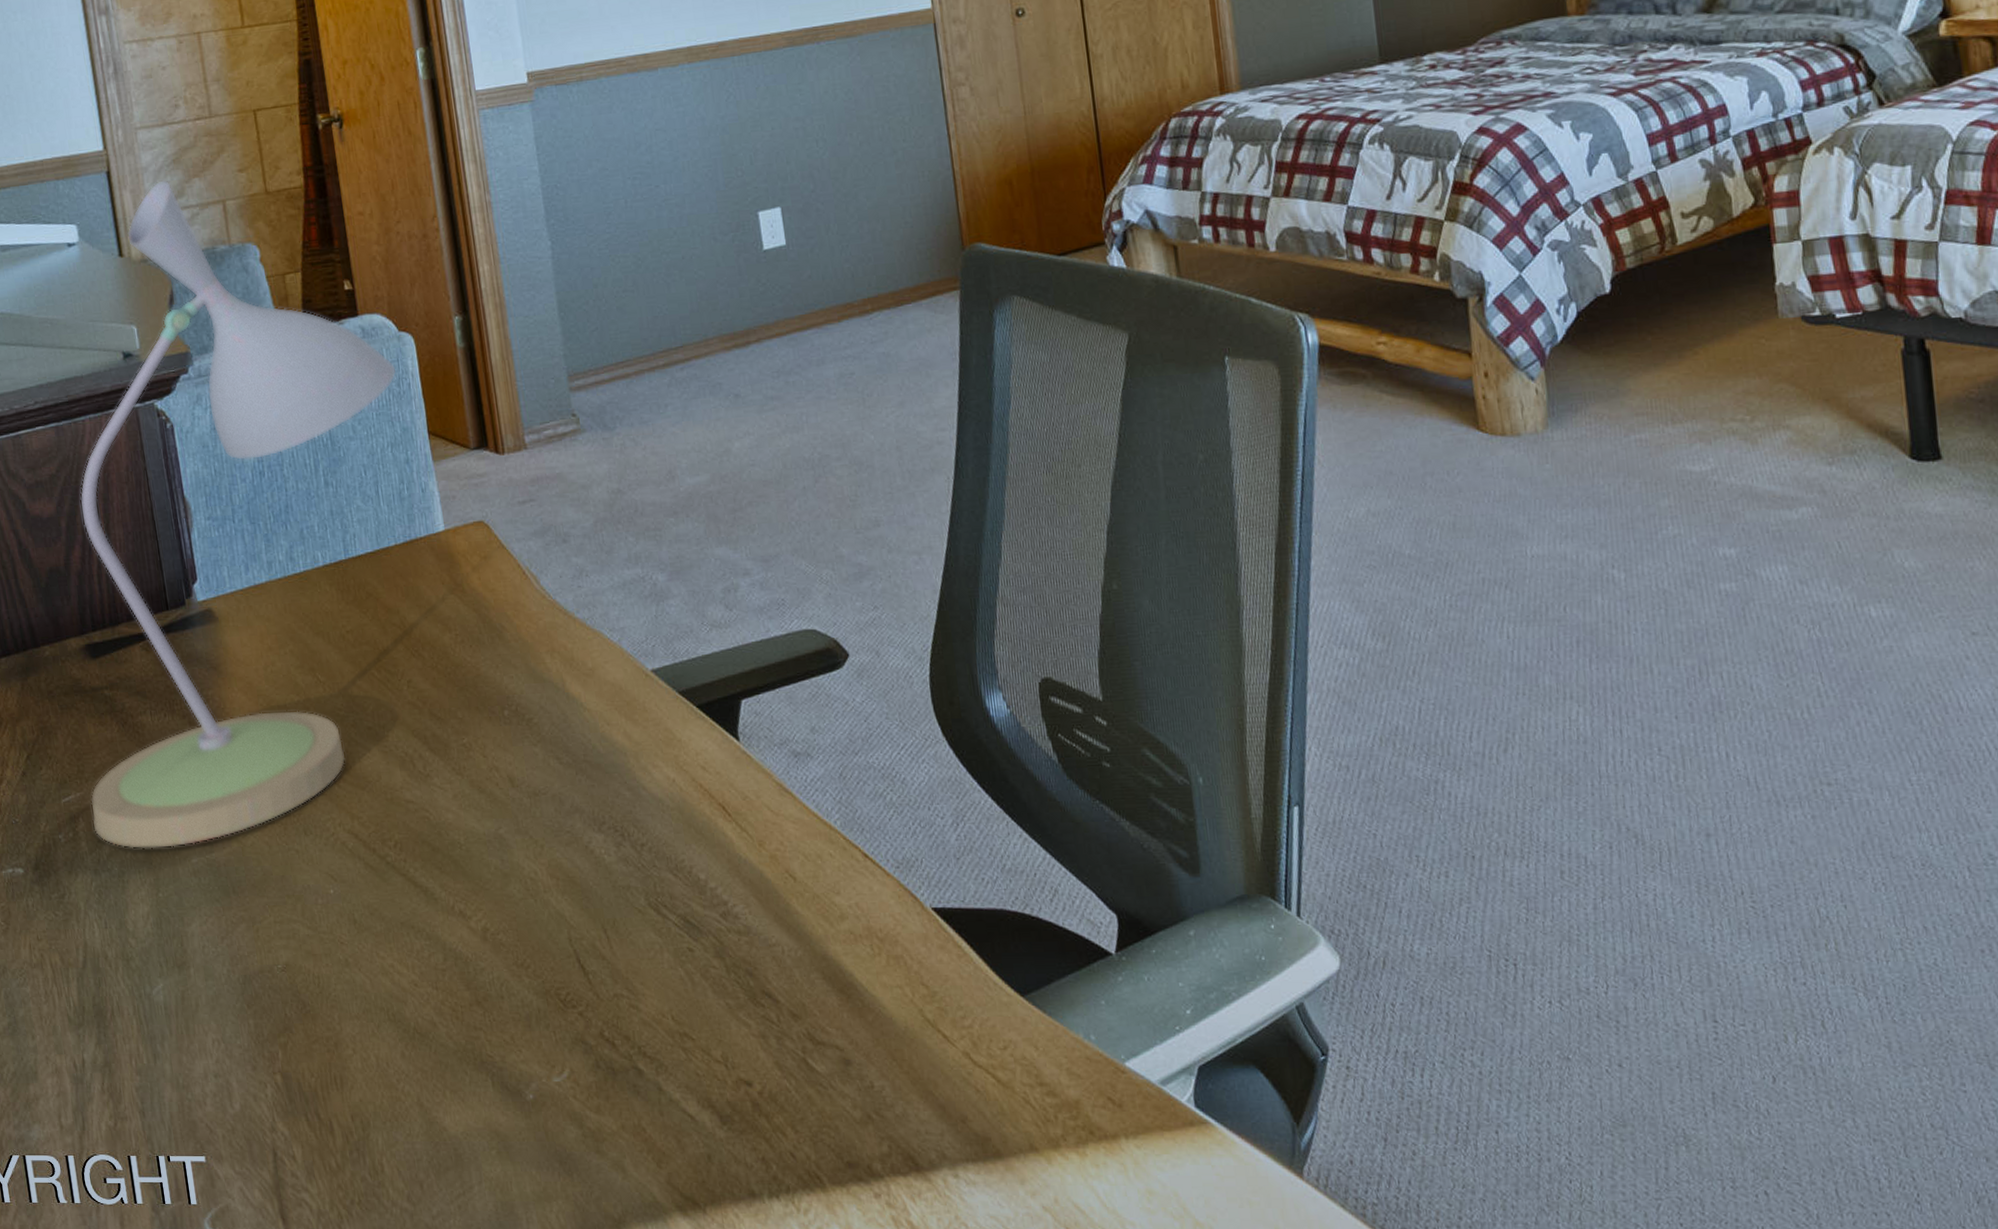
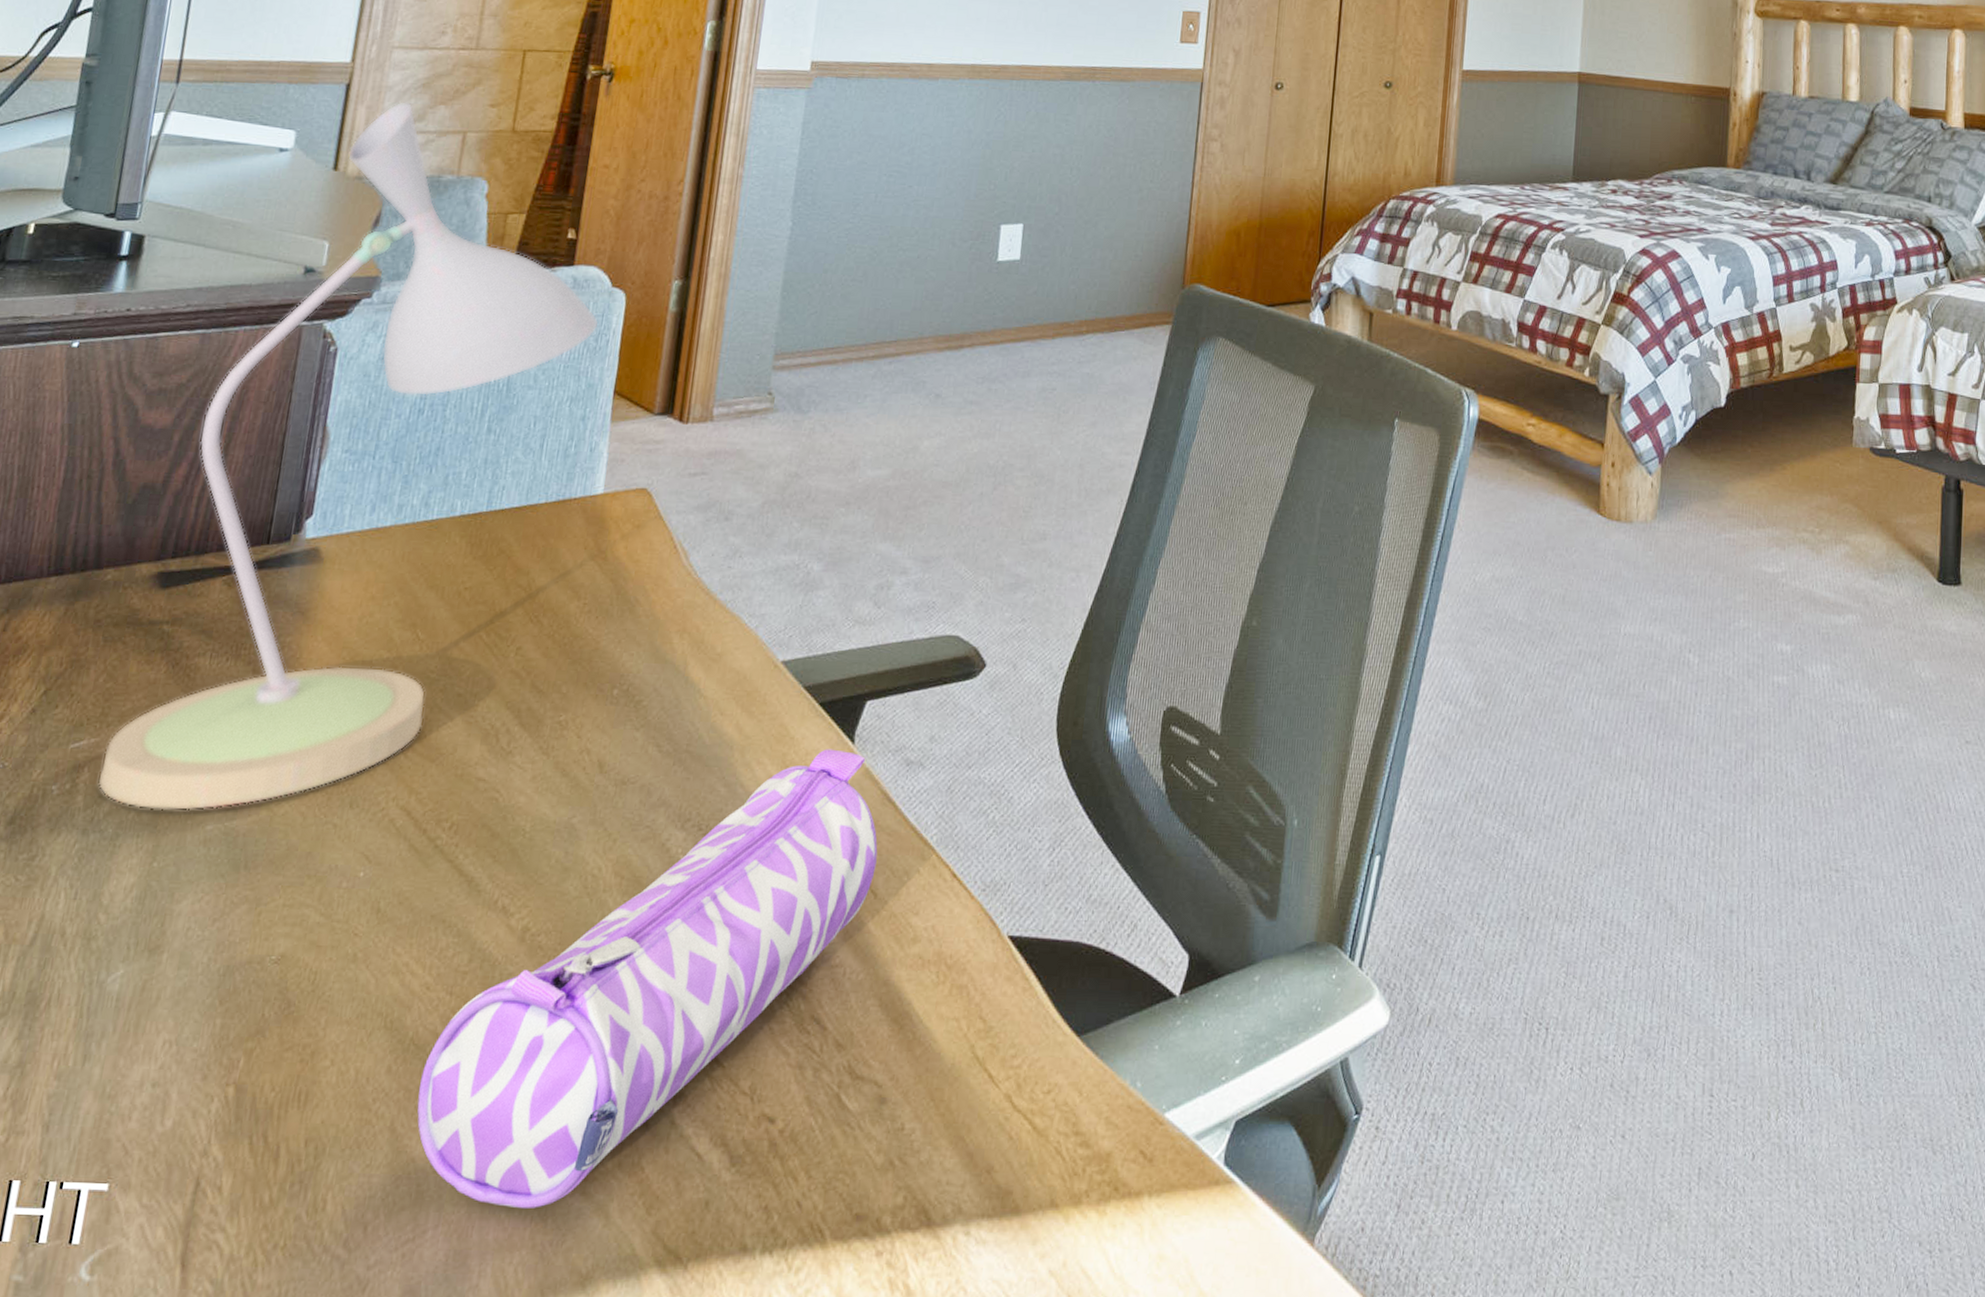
pencil case: none [431,747,789,1165] -> present [417,749,878,1208]

